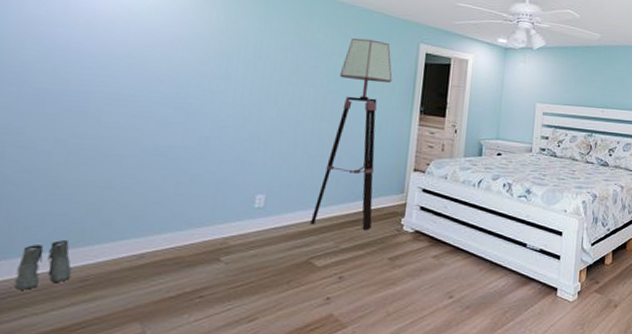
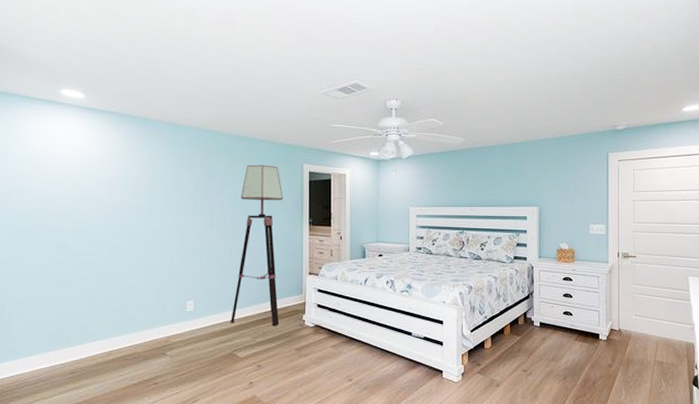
boots: present [14,240,71,290] -> none [28,343,63,381]

